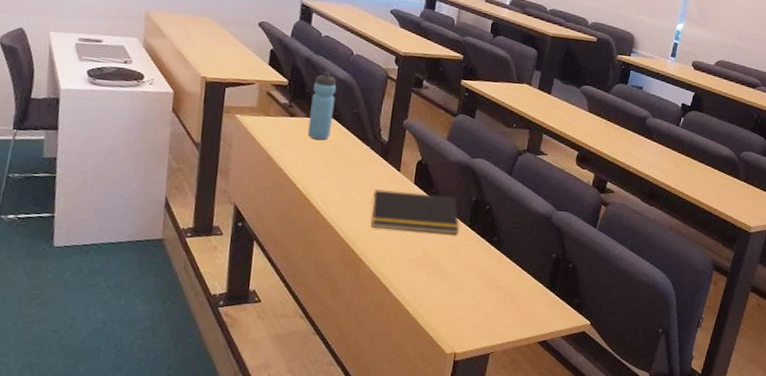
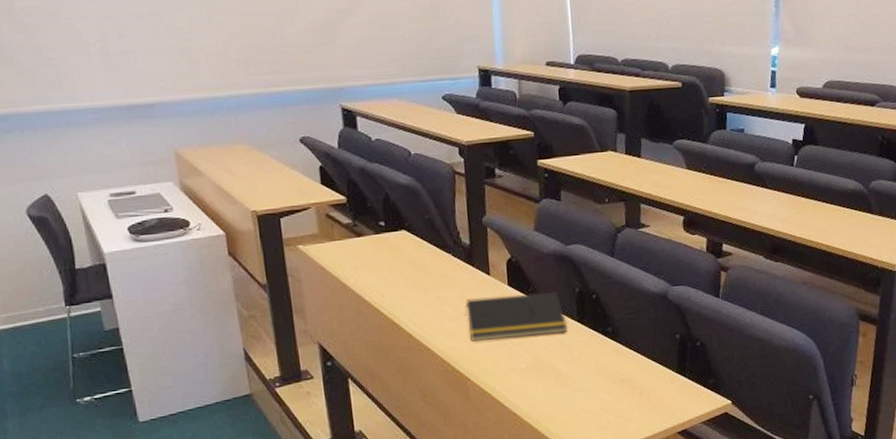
water bottle: present [308,72,337,141] -> none [374,180,405,258]

